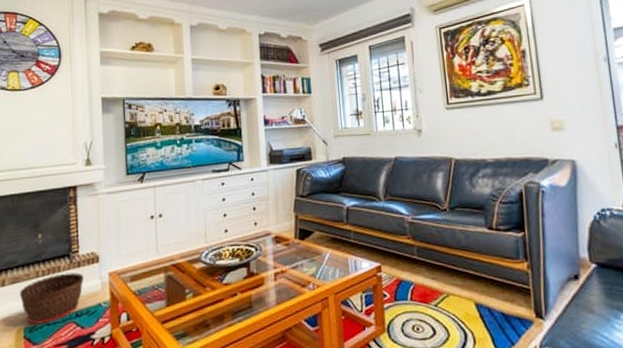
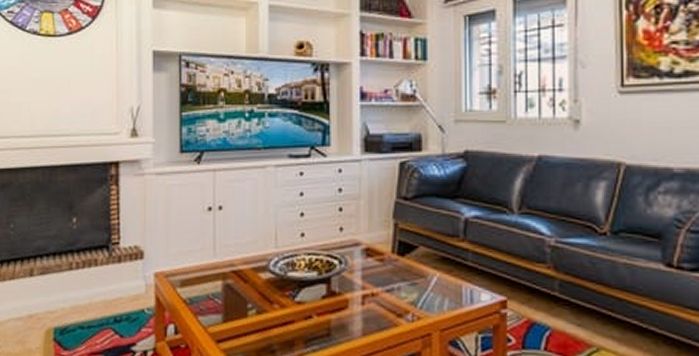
basket: present [19,273,84,324] -> none [49,268,124,327]

